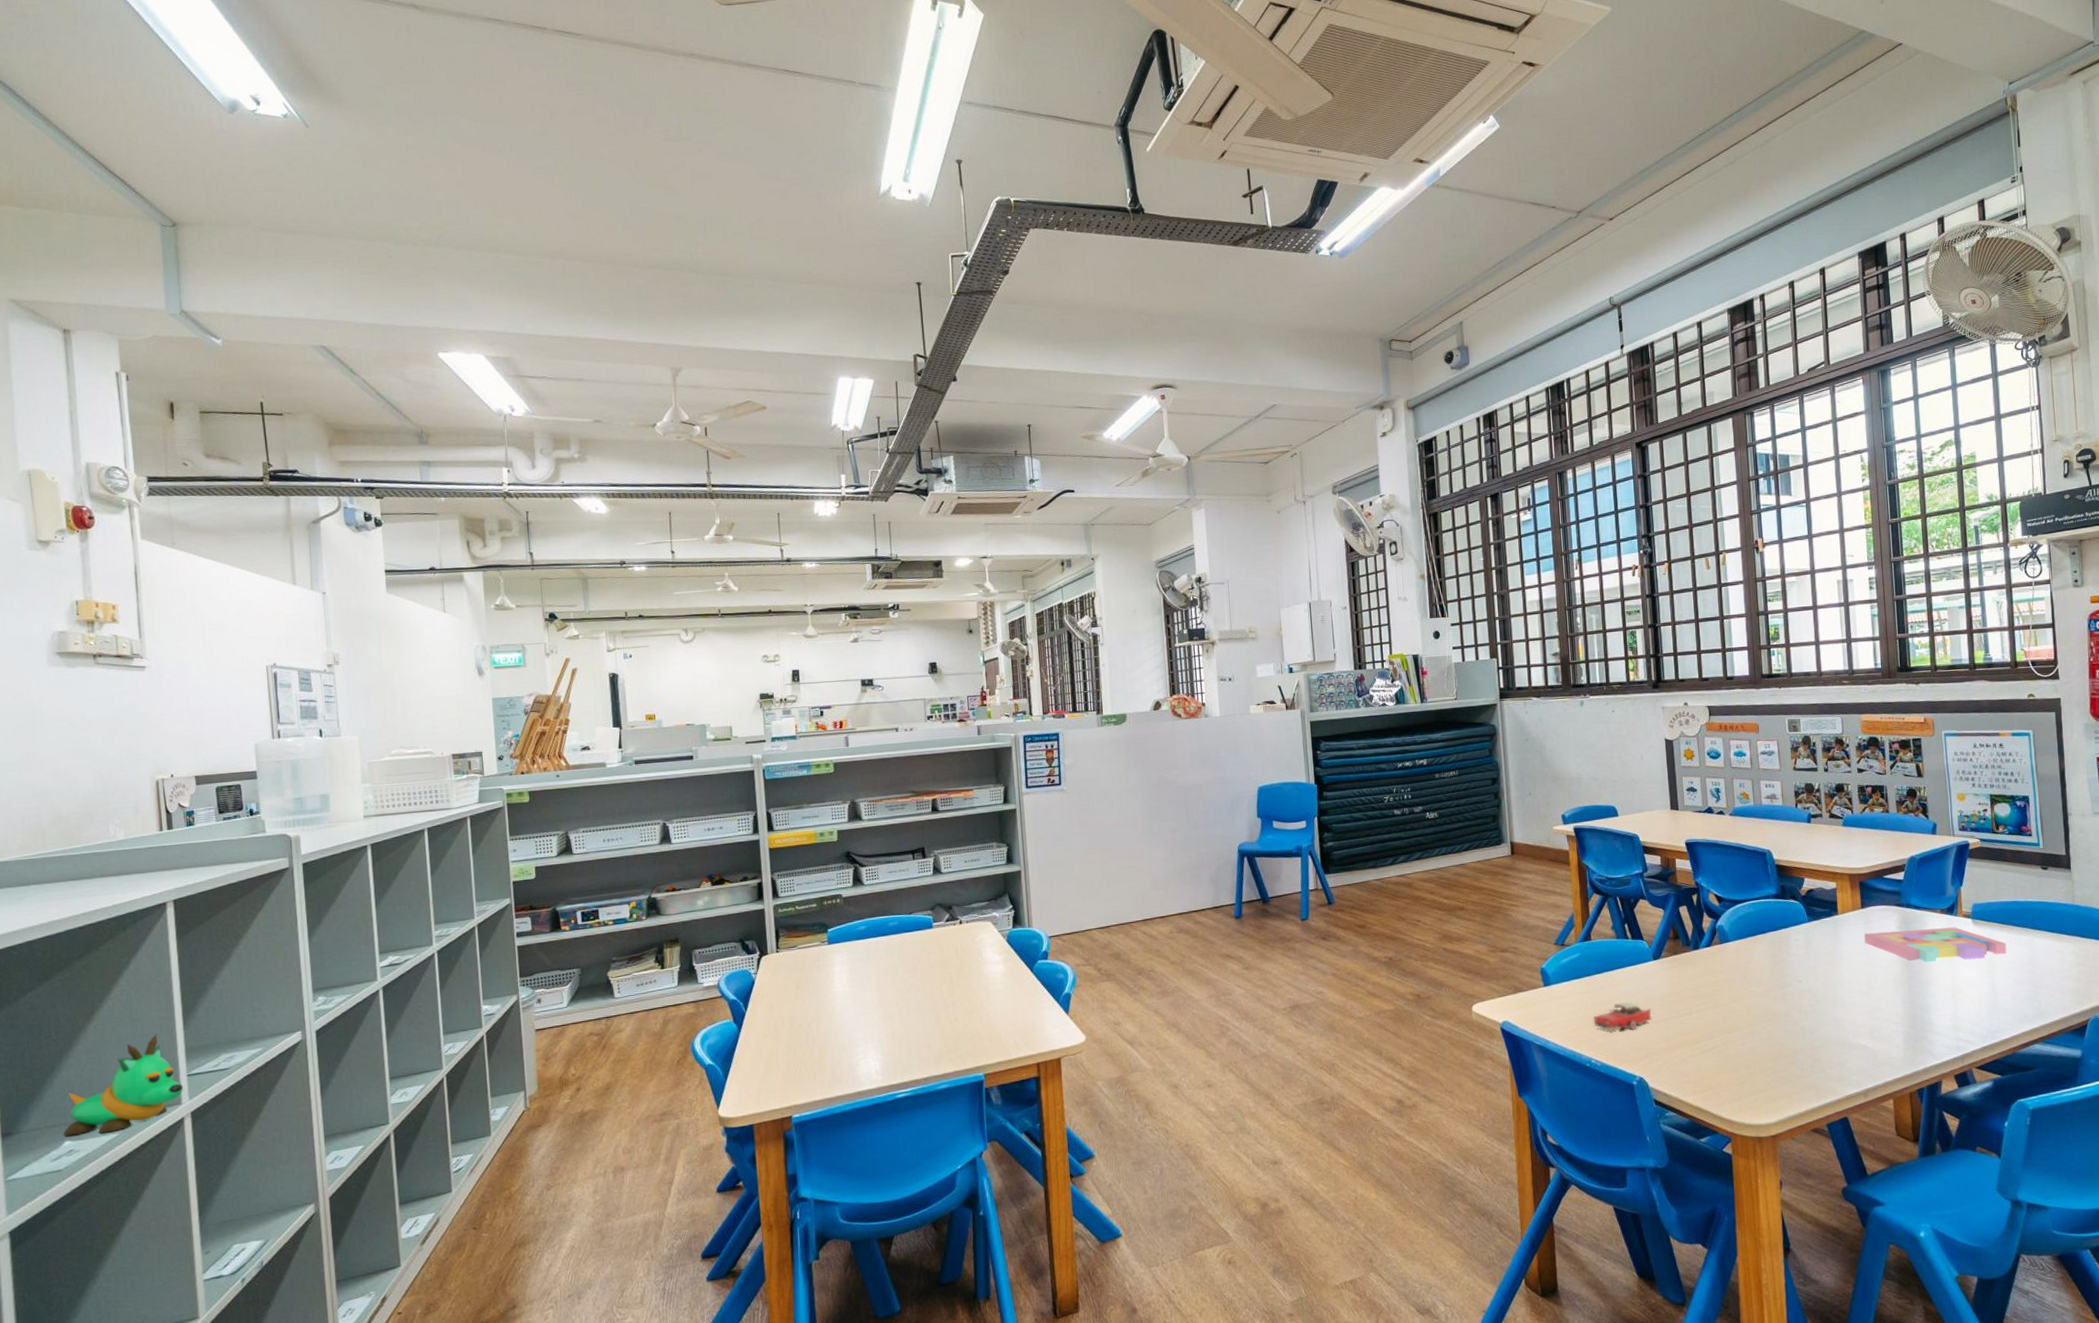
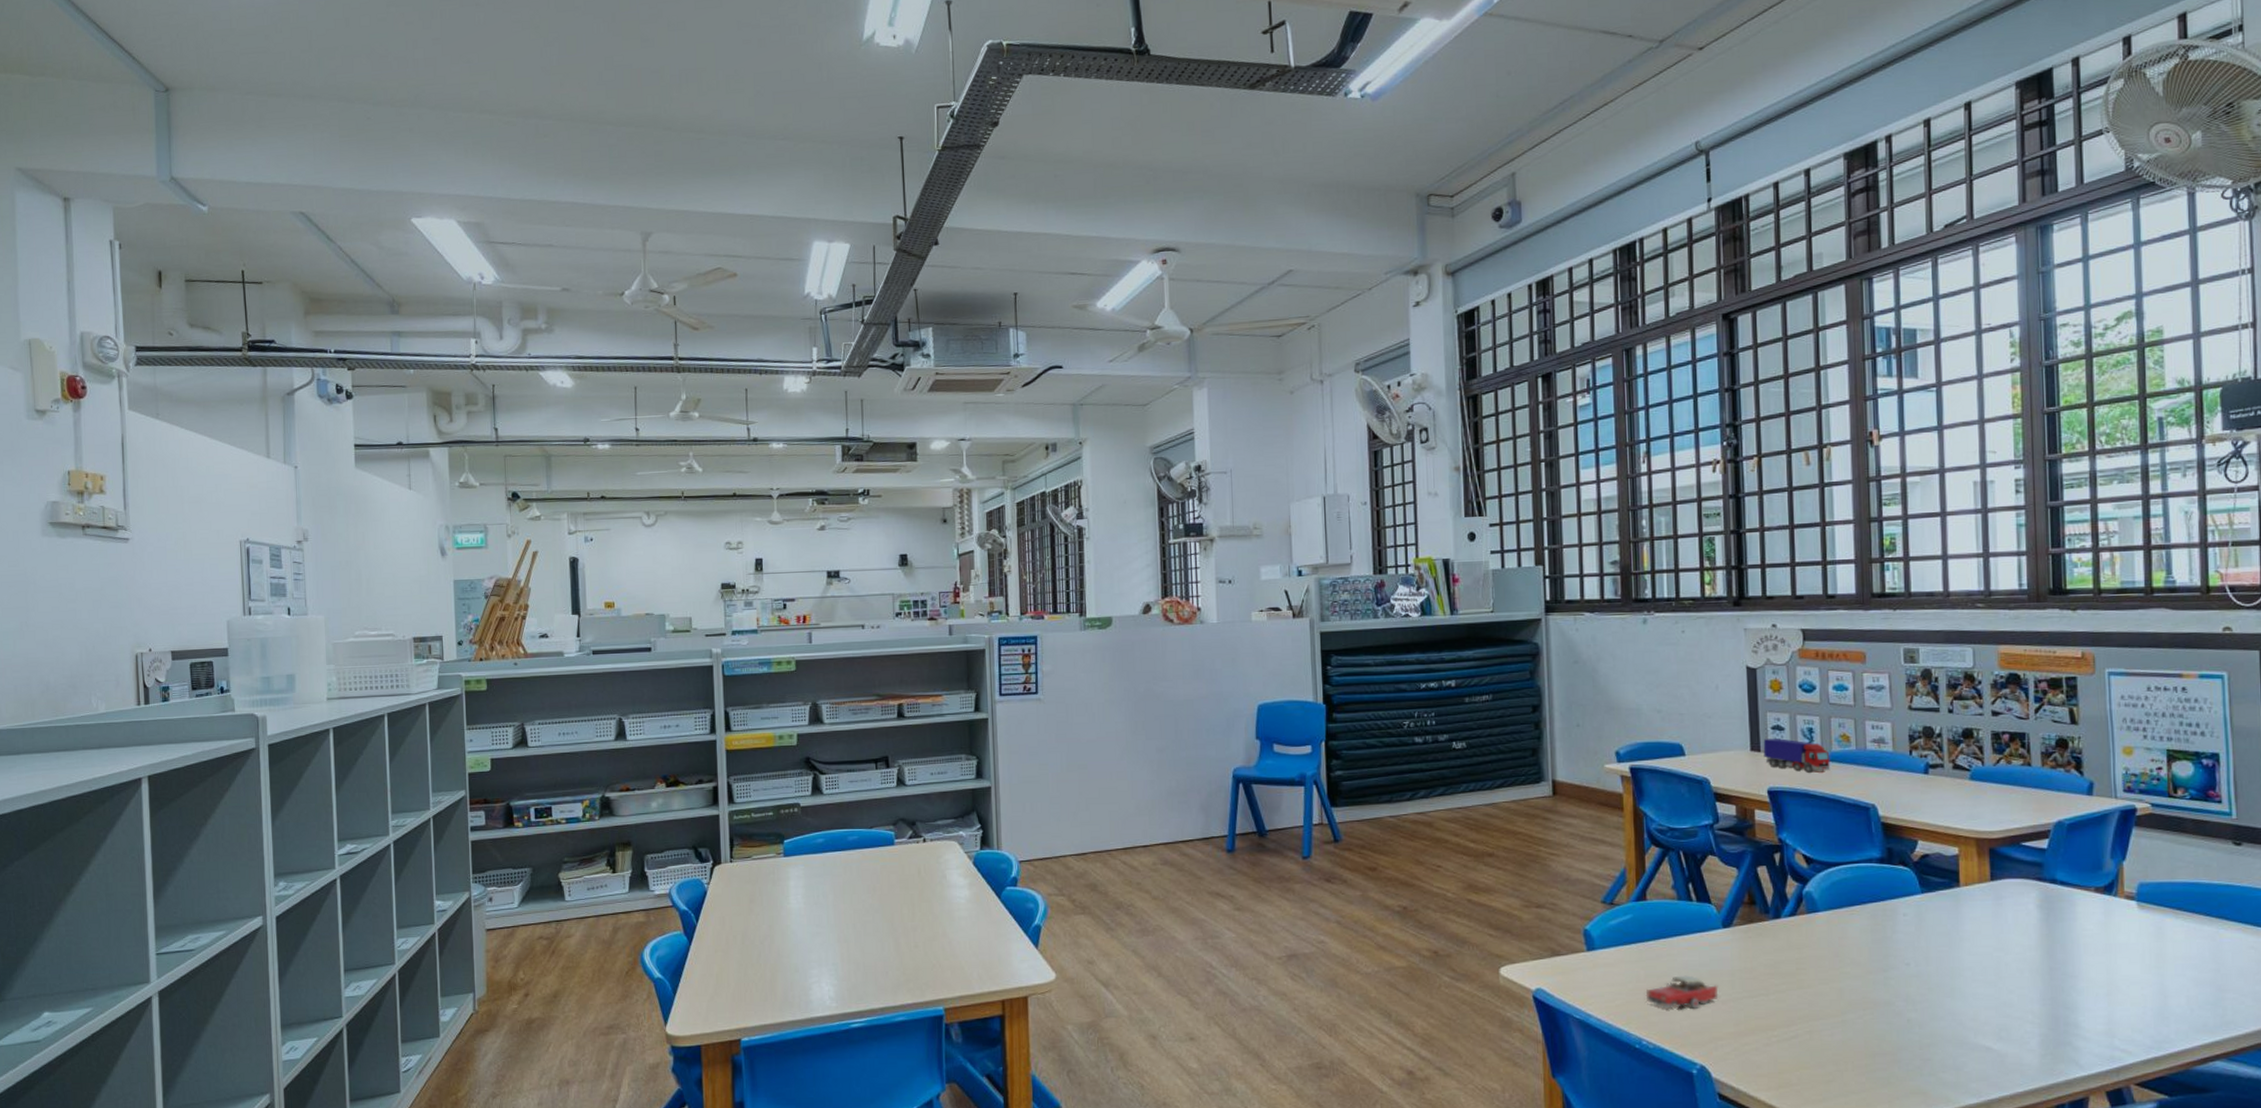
toy animal: present [64,1034,184,1136] -> none [43,910,153,1007]
toy truck: none [1680,798,1734,827] -> present [1763,738,1830,774]
toy blocks: present [1864,927,2007,963] -> none [1993,910,2182,952]

